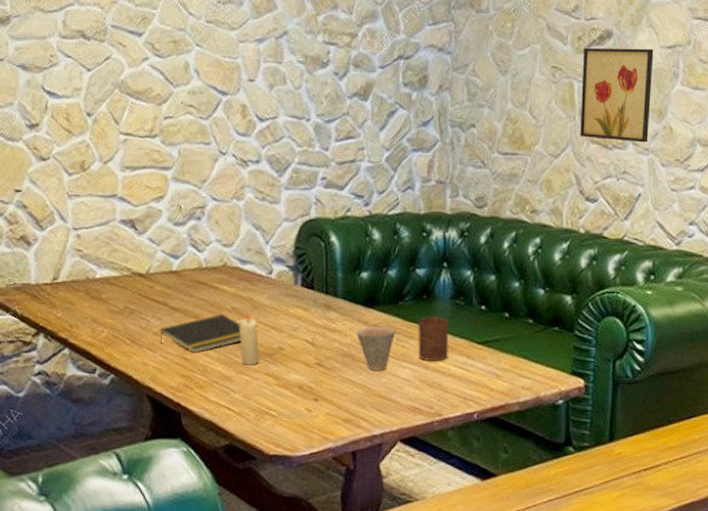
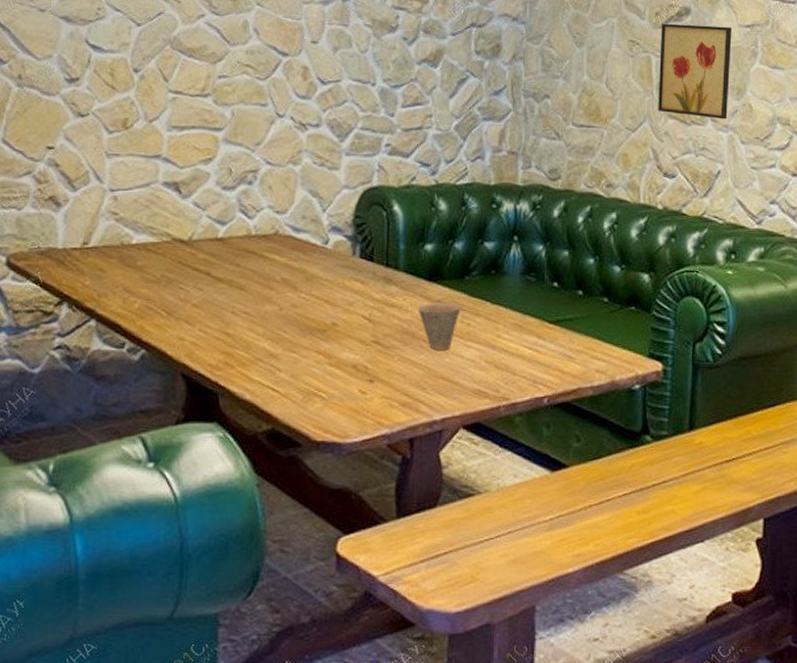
notepad: present [160,313,242,354] -> none [199,285,292,328]
candle: present [238,311,259,365] -> none [289,283,310,342]
cup: present [417,315,449,361] -> none [484,292,519,341]

